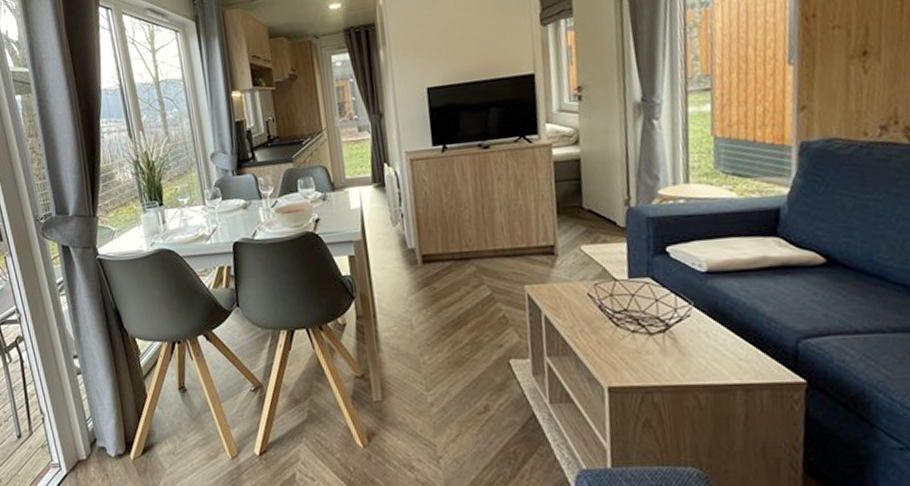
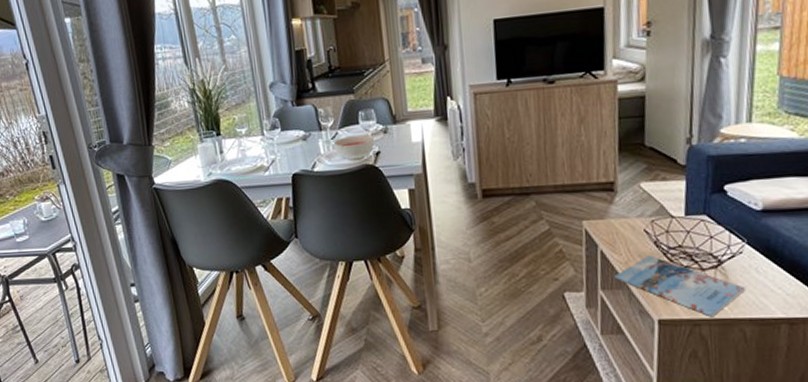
magazine: none [560,320,696,384] -> present [614,255,745,317]

